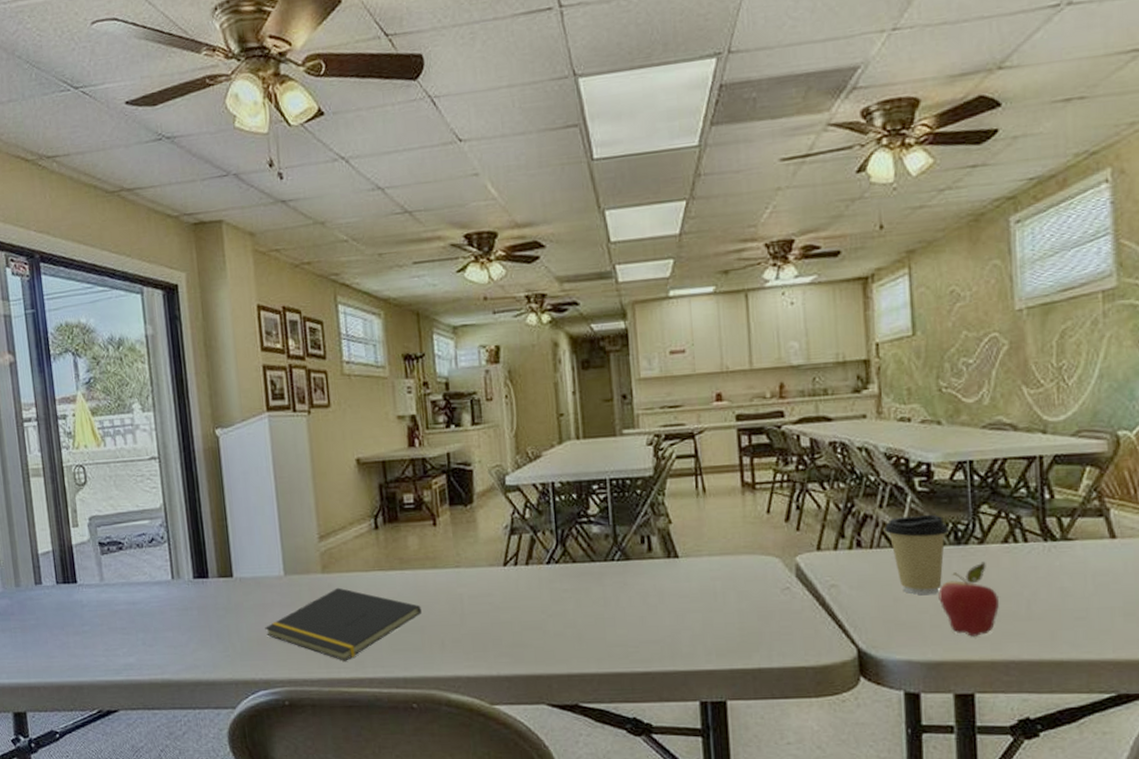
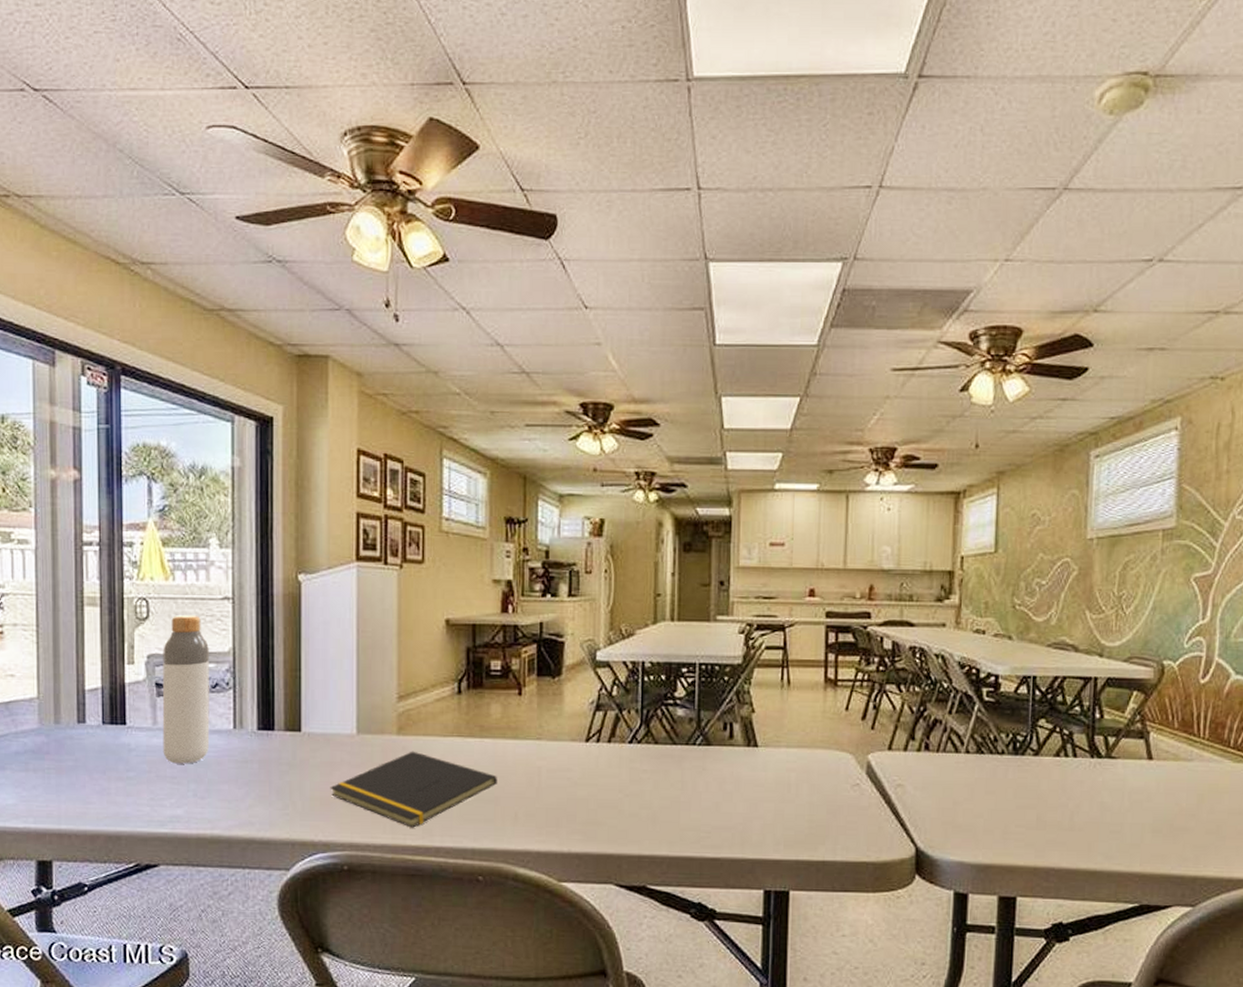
bottle: none [102,476,152,616] -> present [162,614,210,764]
coffee cup: present [885,514,950,595] -> none [952,723,1010,801]
fruit: present [938,561,1000,637] -> none [993,772,1047,843]

